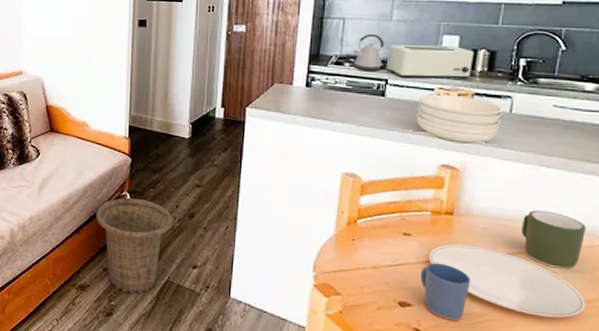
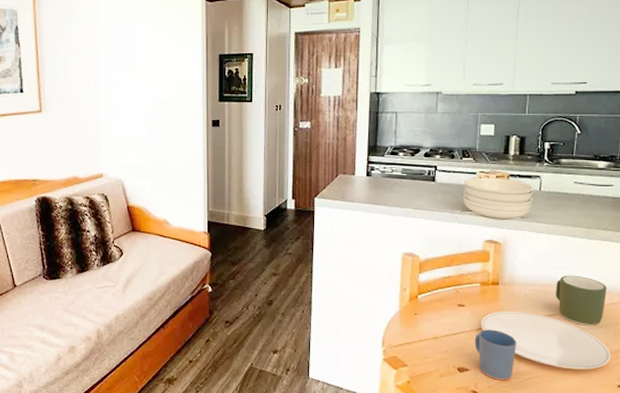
basket: present [96,198,172,294] -> none [180,291,252,383]
kettle: present [353,34,384,73] -> none [405,125,432,161]
toaster: present [386,44,474,79] -> none [434,133,507,164]

